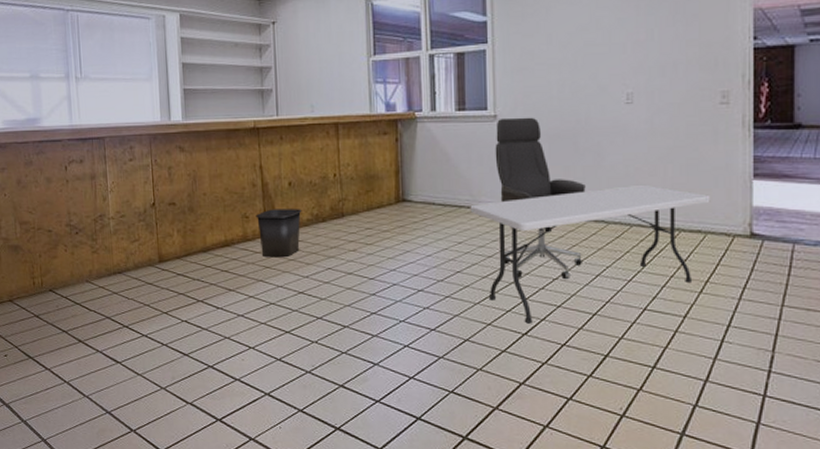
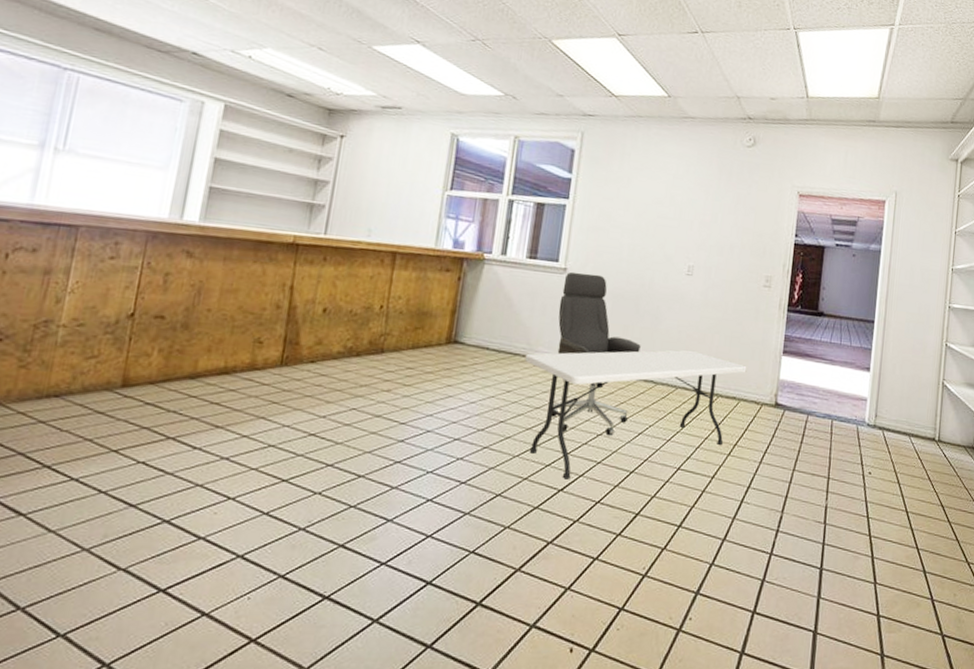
waste bin: present [255,209,302,258] -> none [270,336,334,393]

